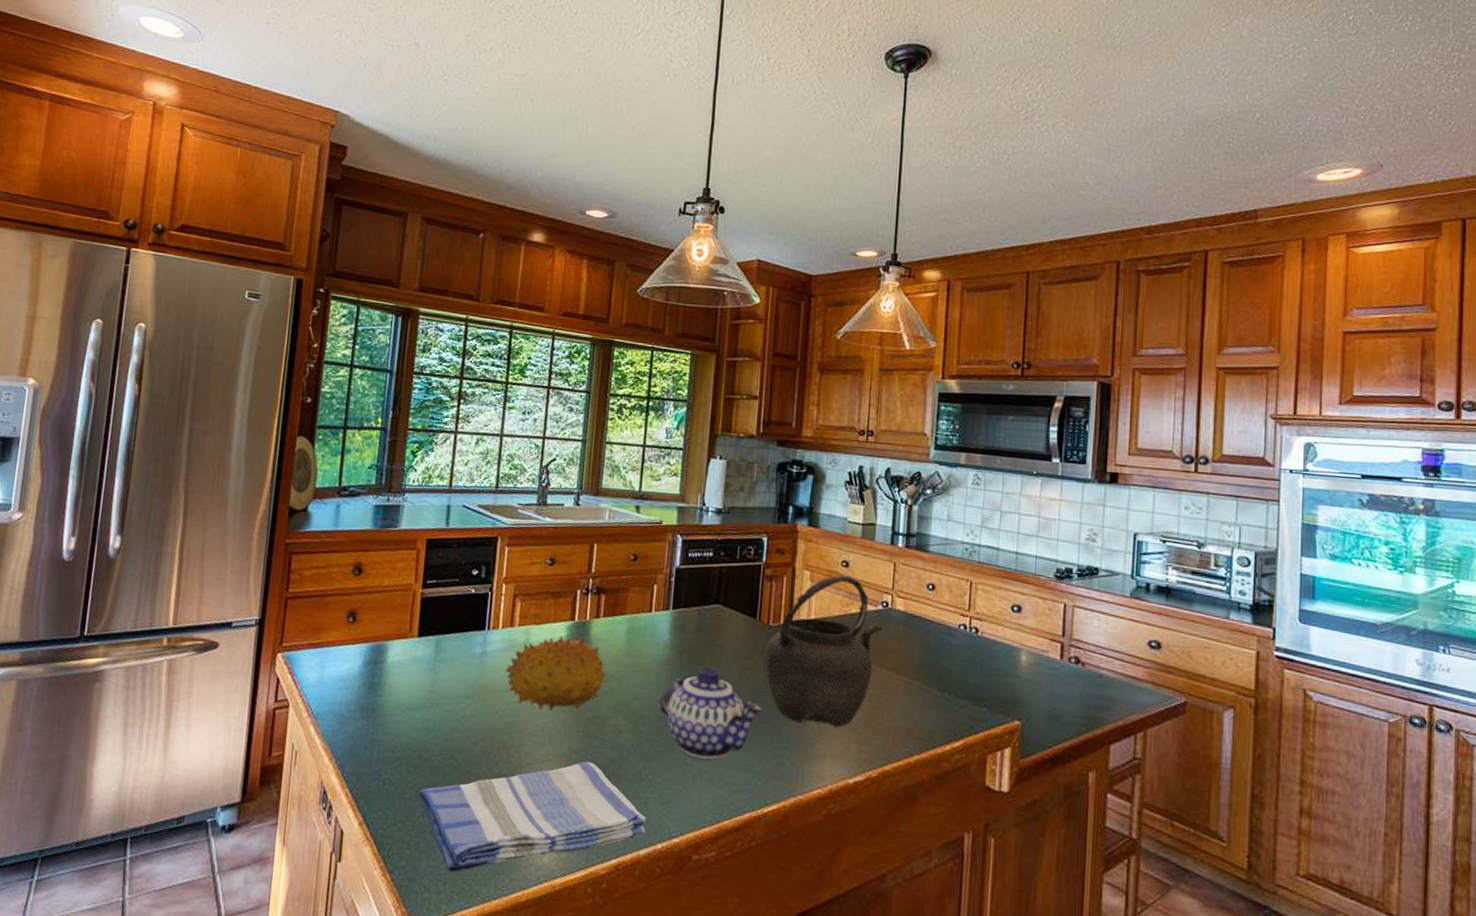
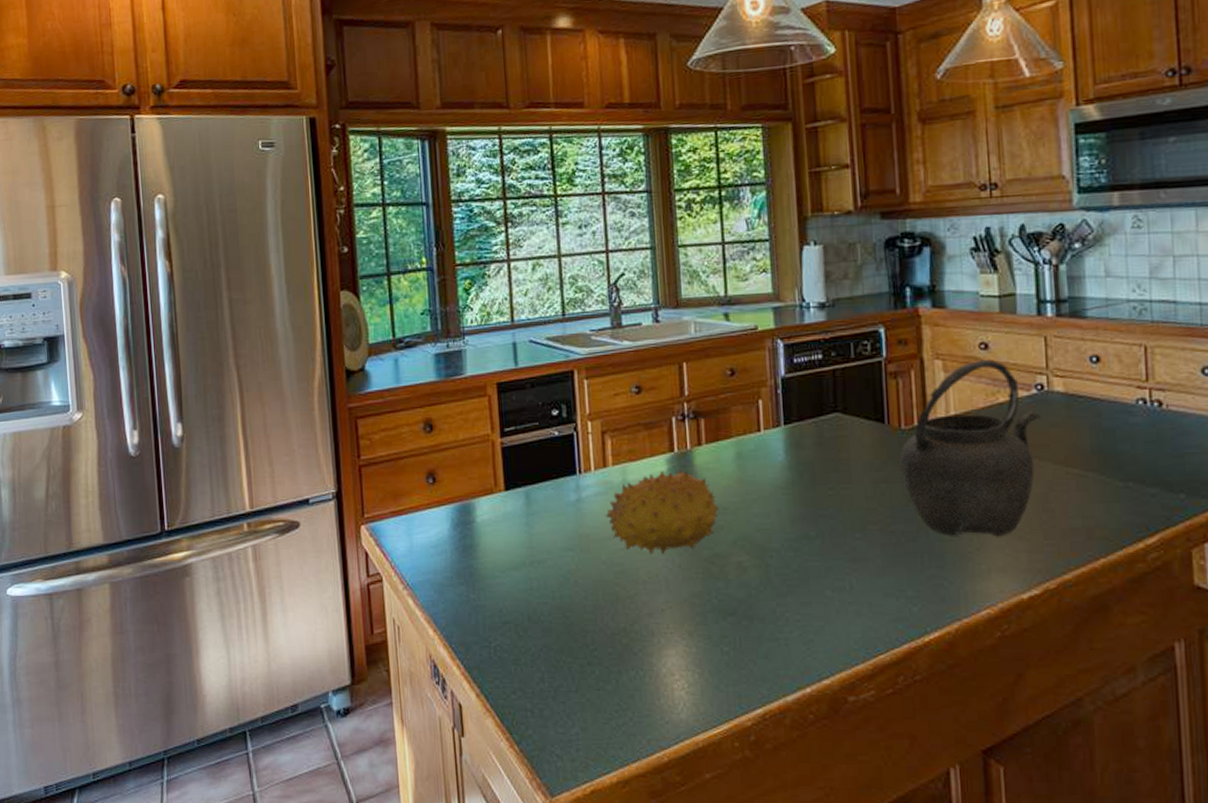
dish towel: present [419,761,647,873] -> none [534,604,791,738]
teapot: present [658,666,762,760] -> none [783,485,907,588]

